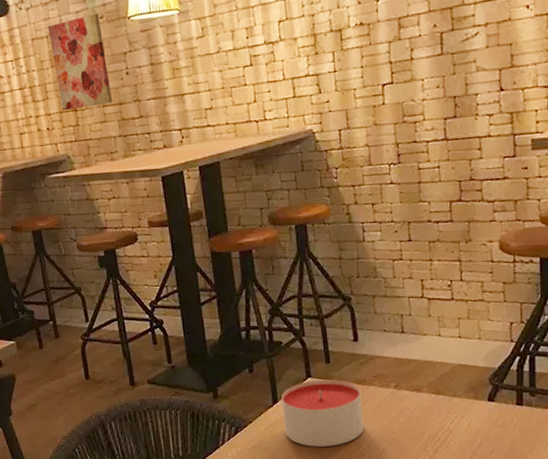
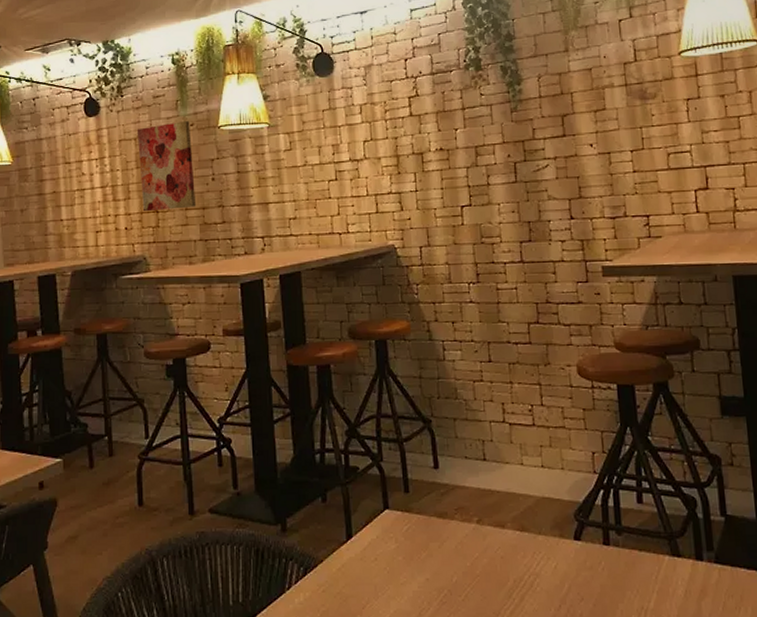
candle: present [281,379,364,447] -> none [356,511,445,592]

